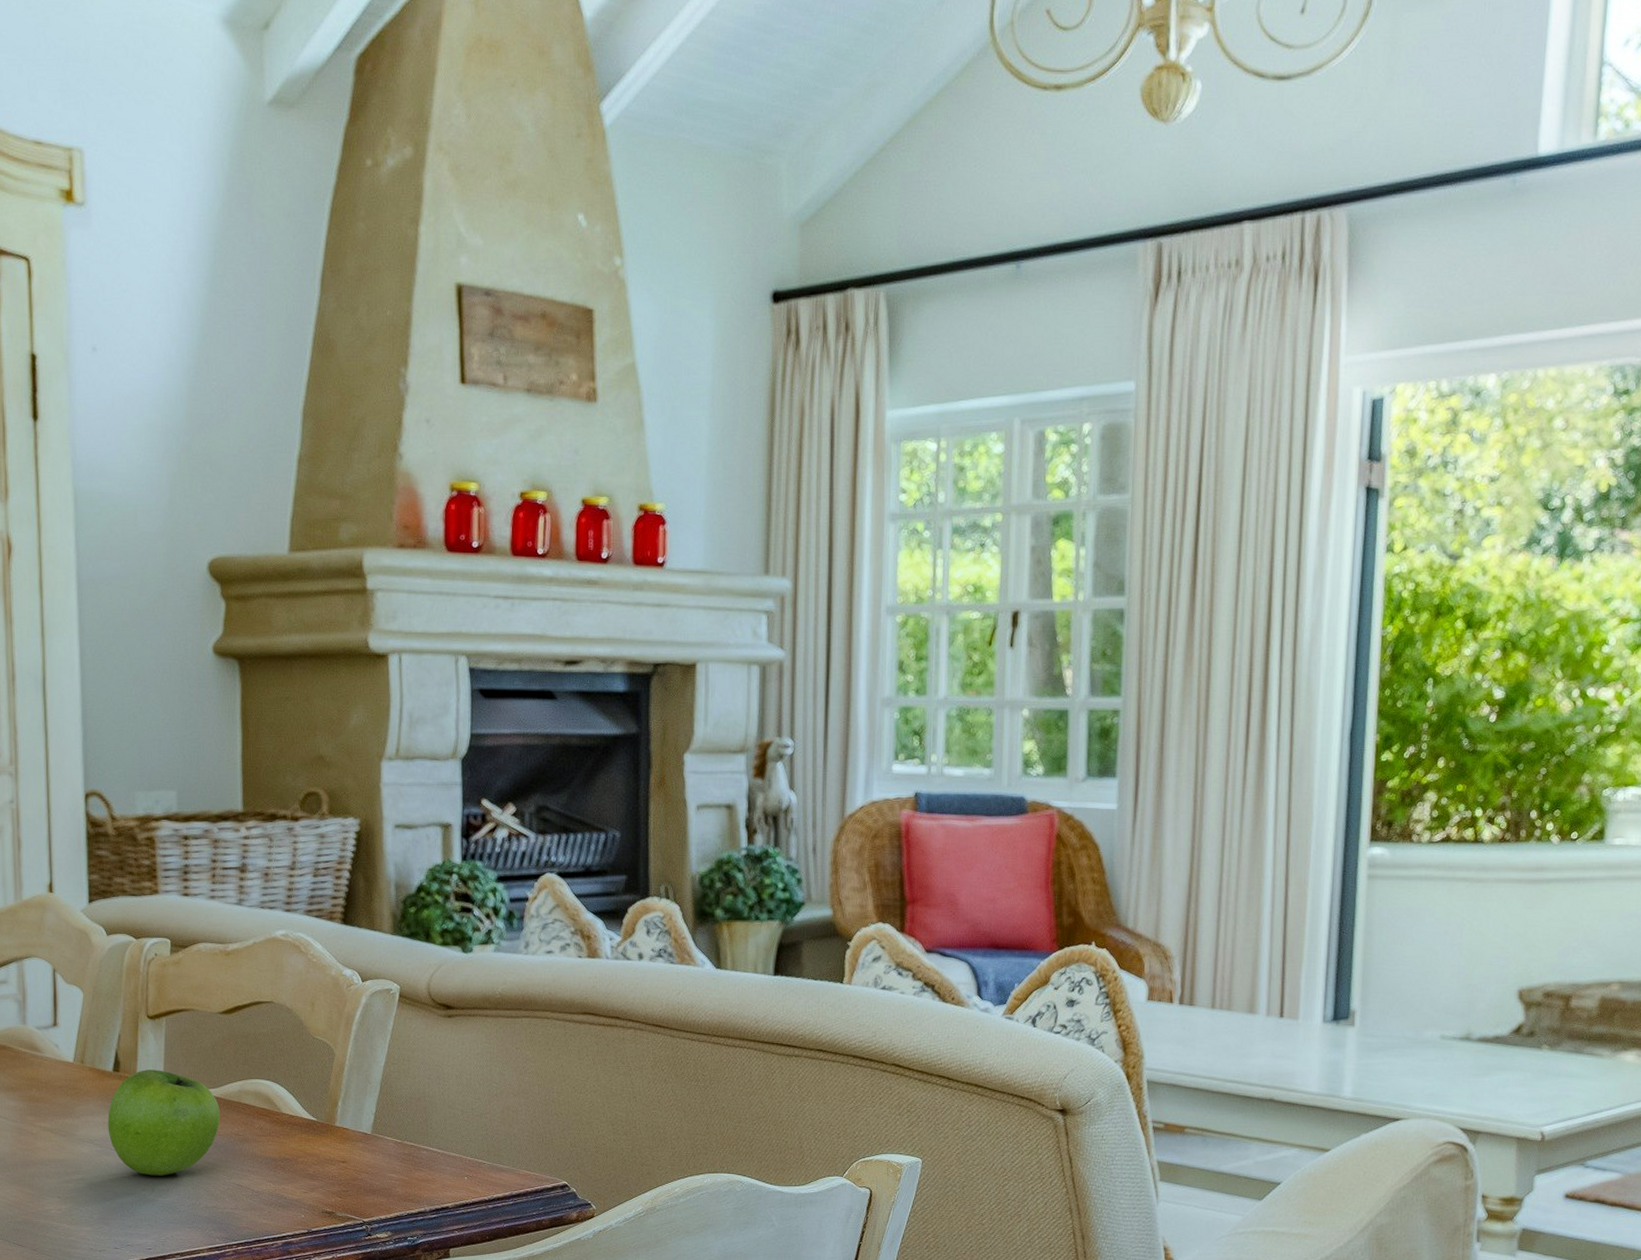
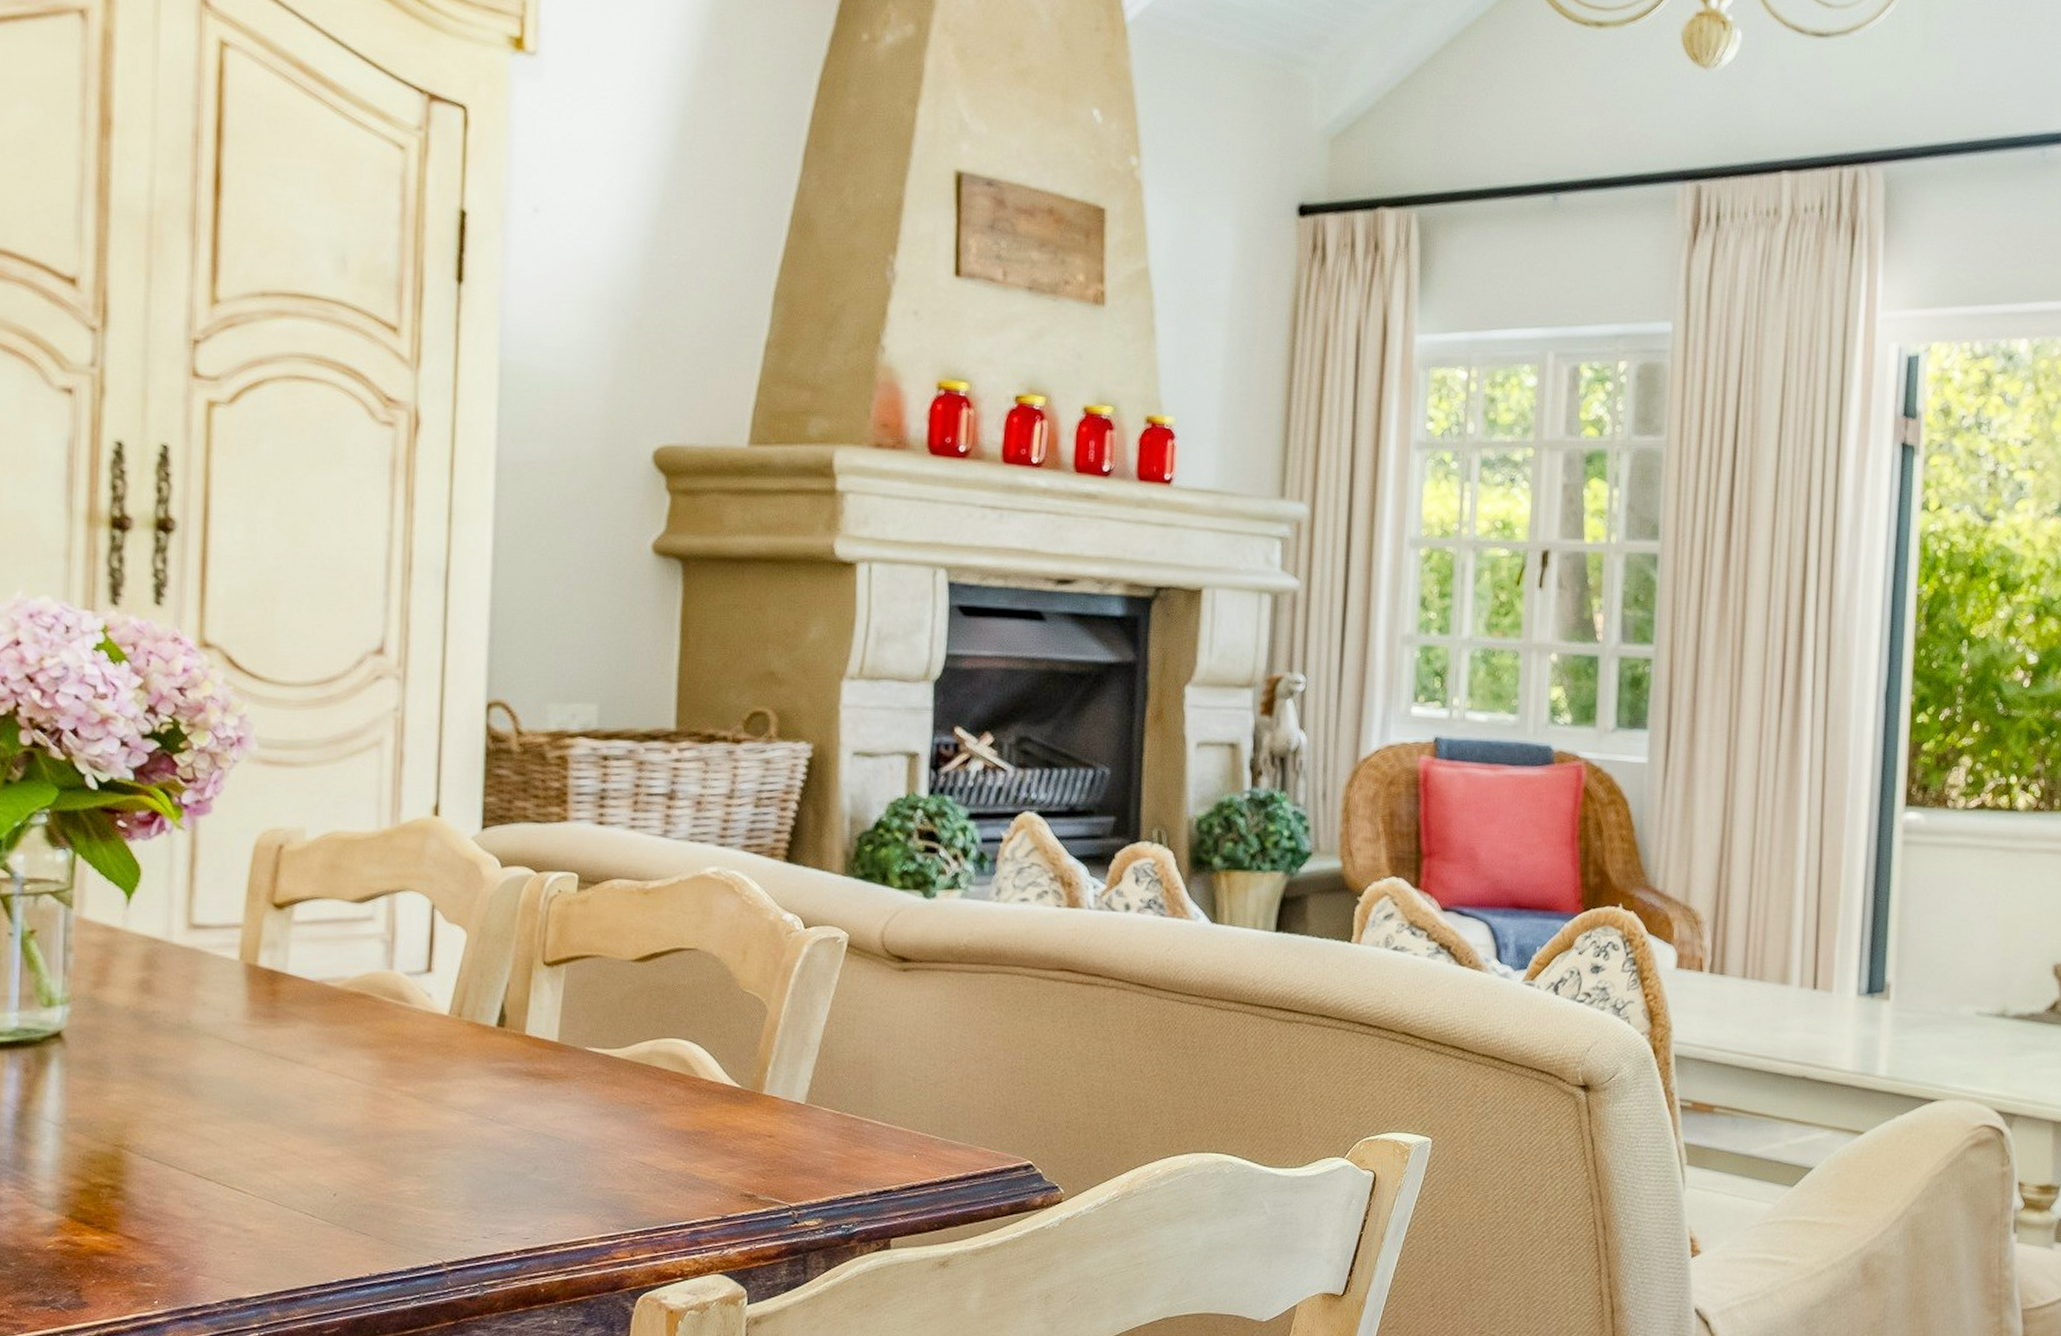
fruit: present [107,1069,220,1176] -> none [485,1025,625,1151]

